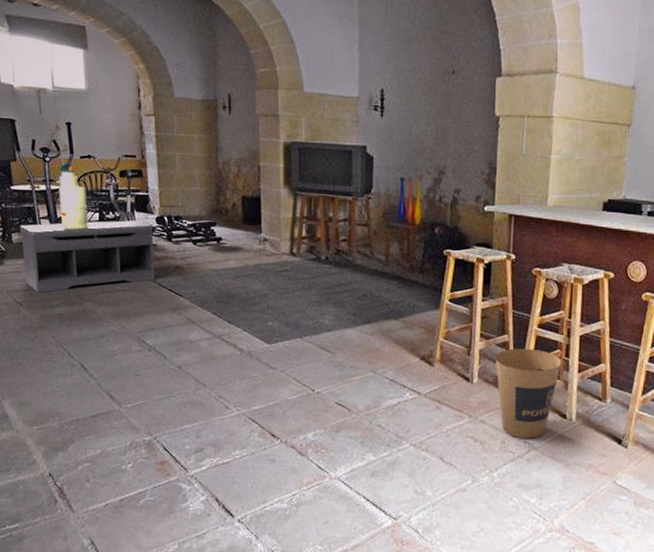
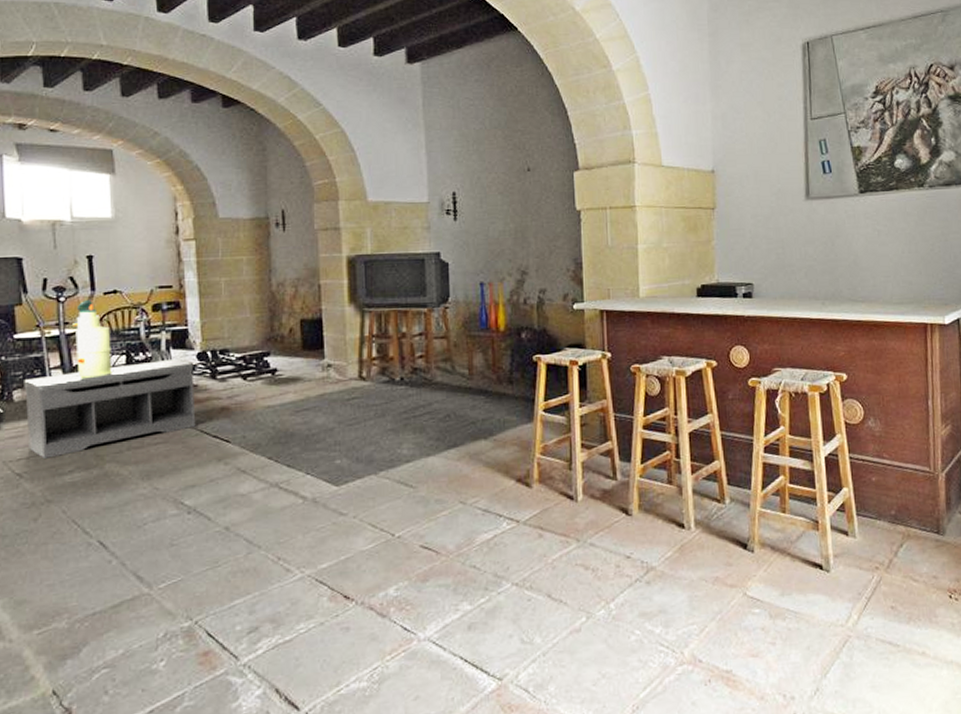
trash can: present [495,348,562,439] -> none [599,453,673,558]

